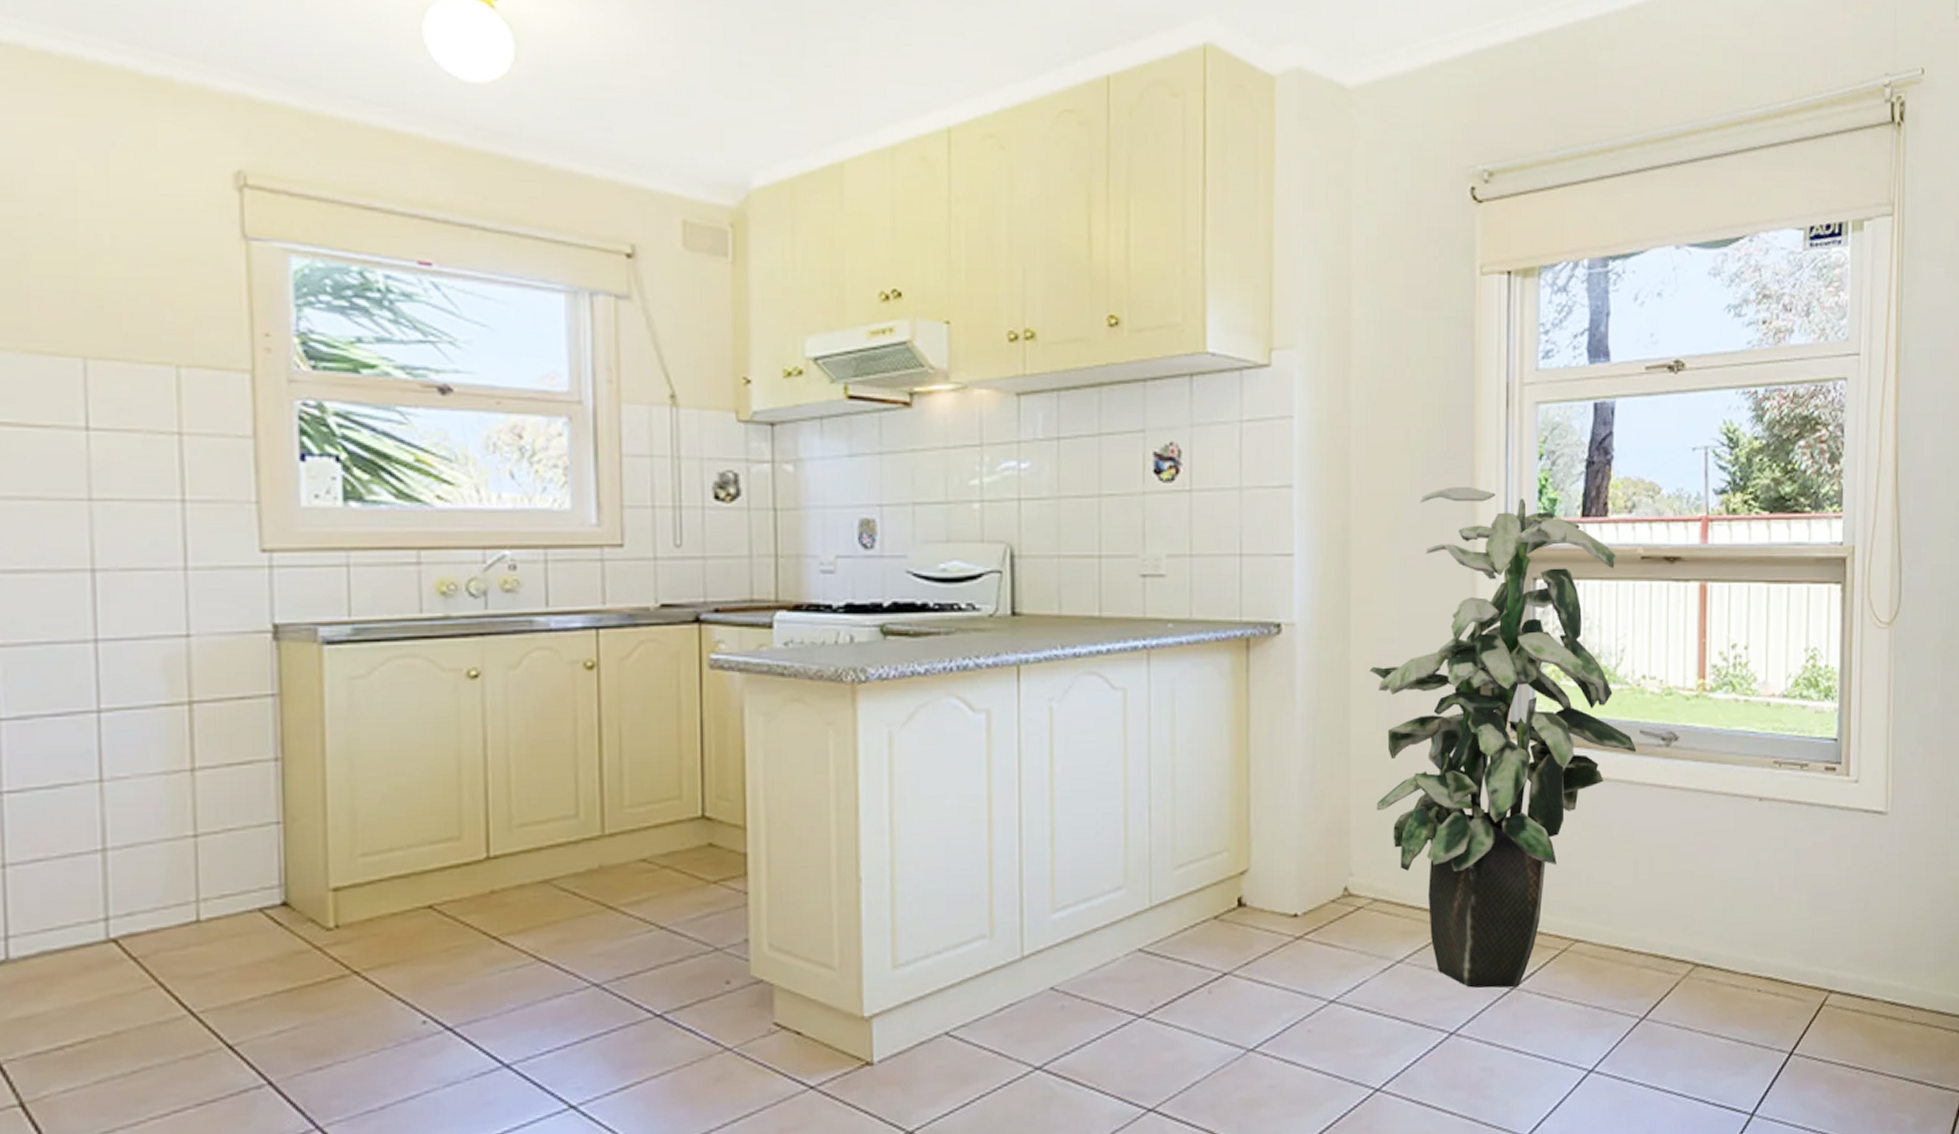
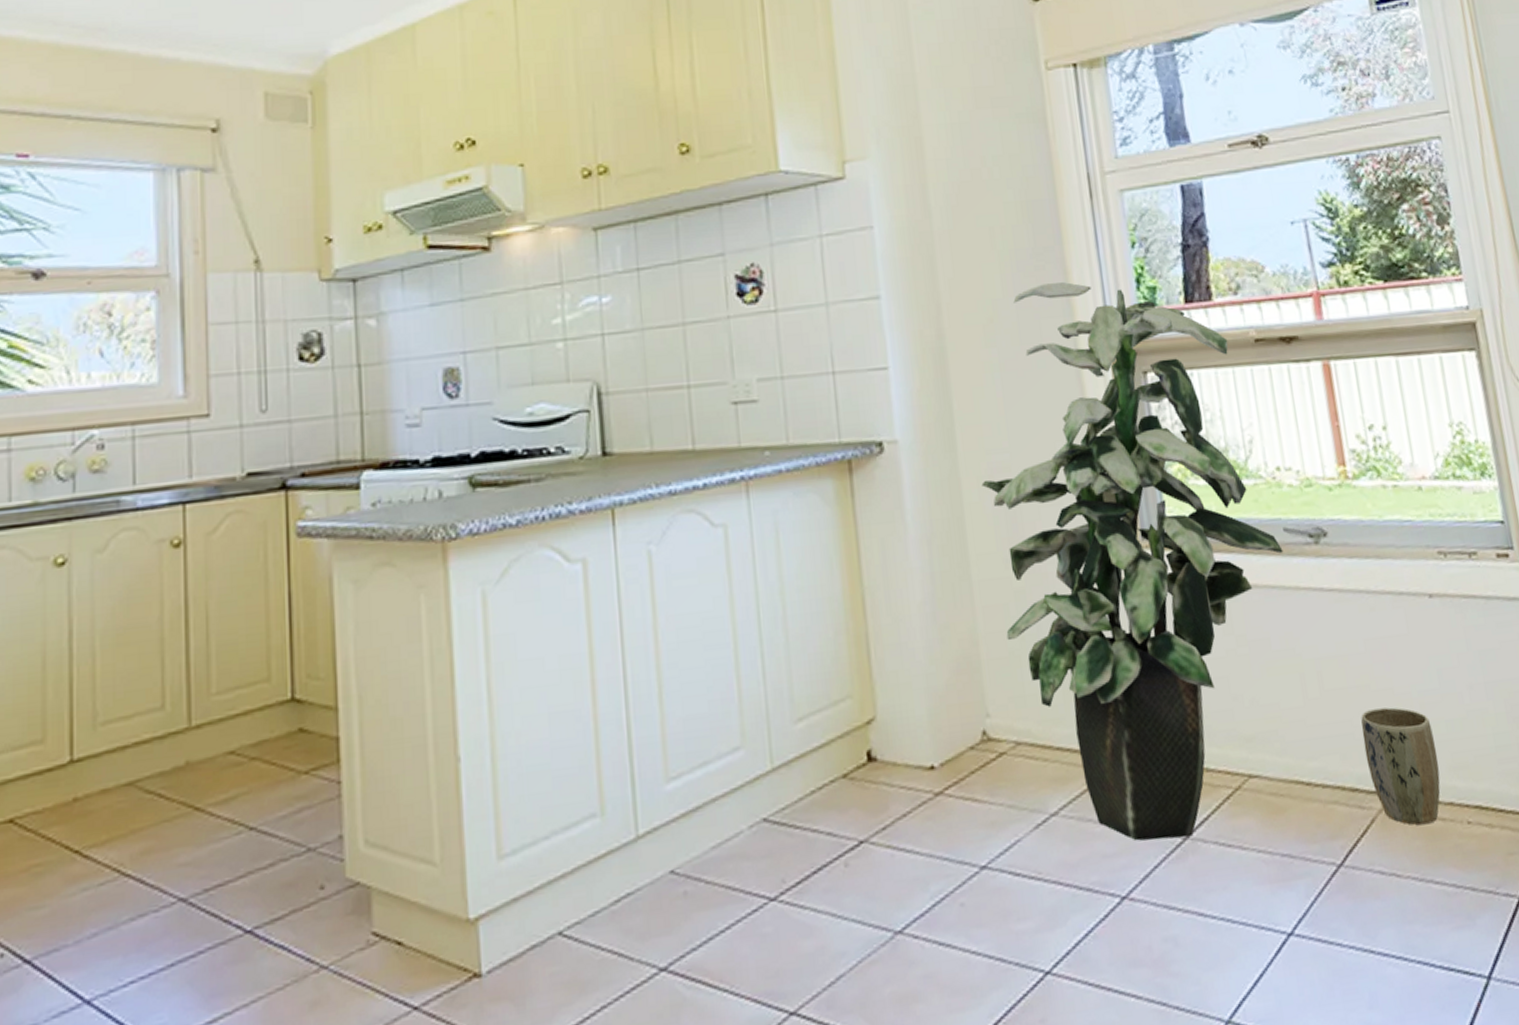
plant pot: none [1680,891,1742,990] -> present [1361,707,1441,825]

